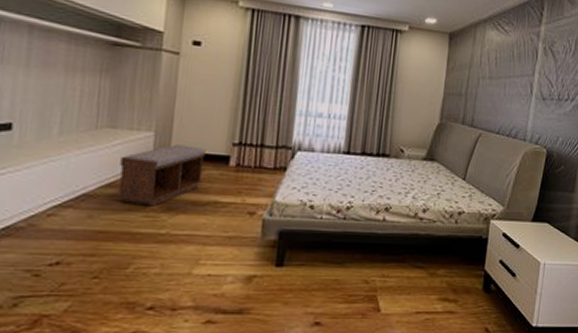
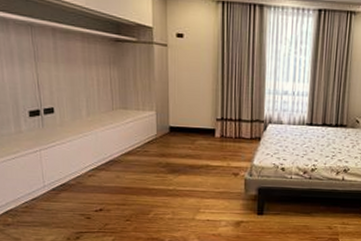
bench: present [118,144,206,206] -> none [134,121,196,169]

